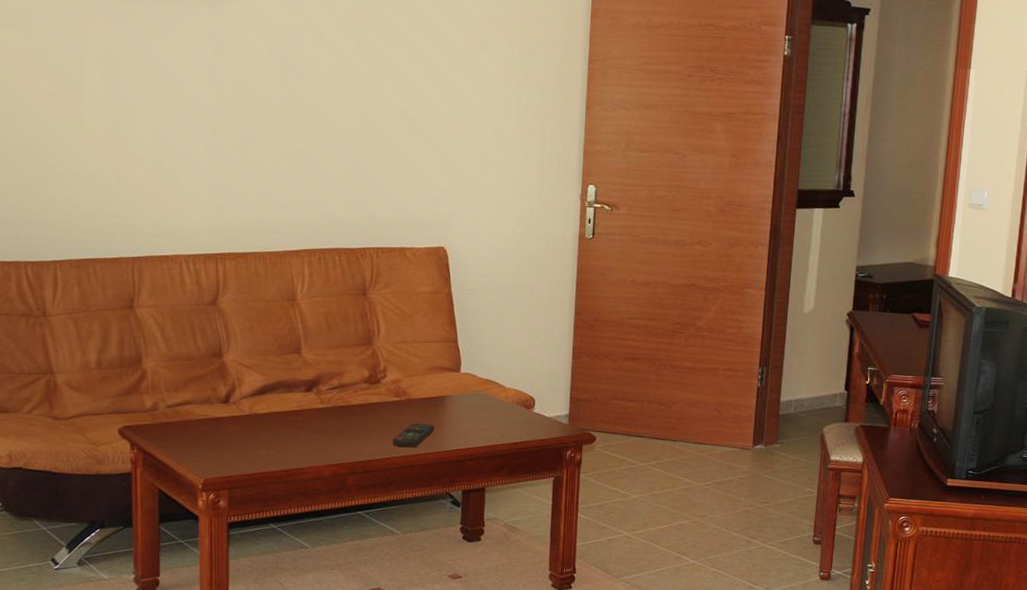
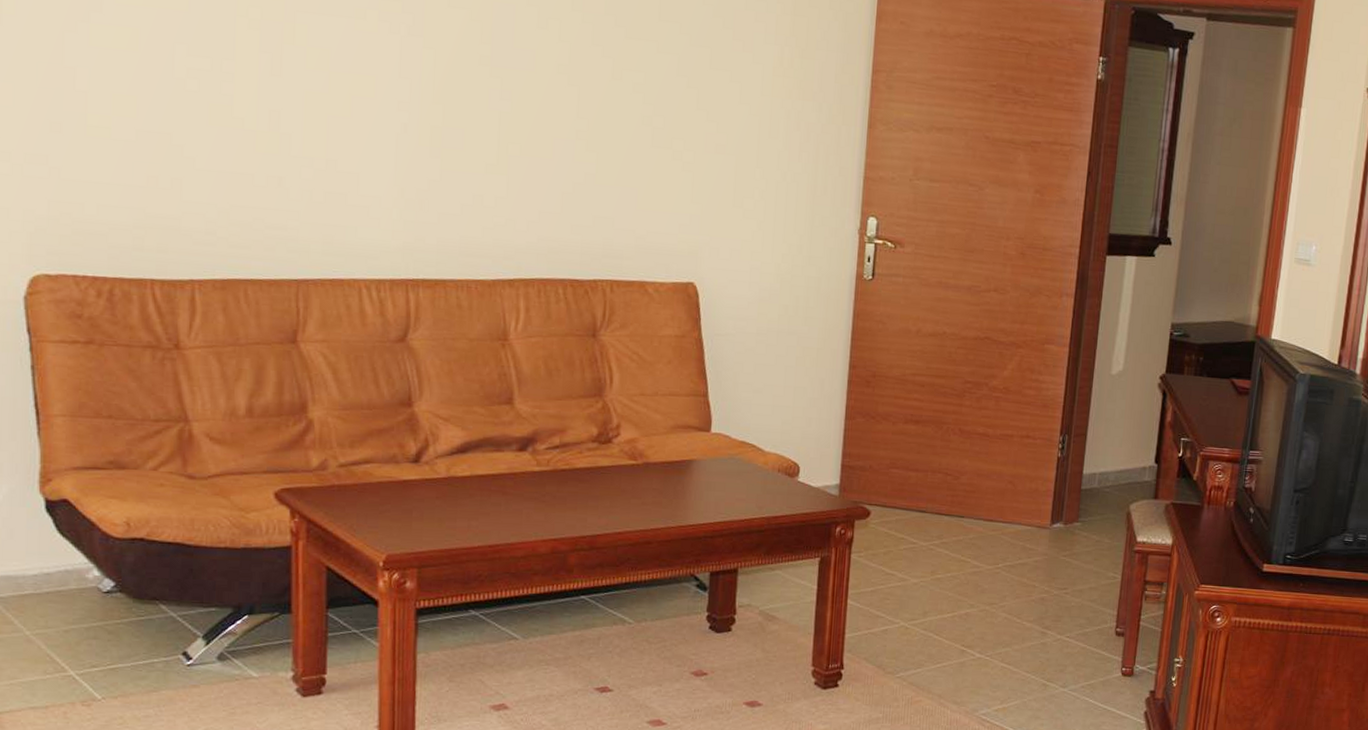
remote control: present [392,423,435,448] -> none [625,491,678,521]

